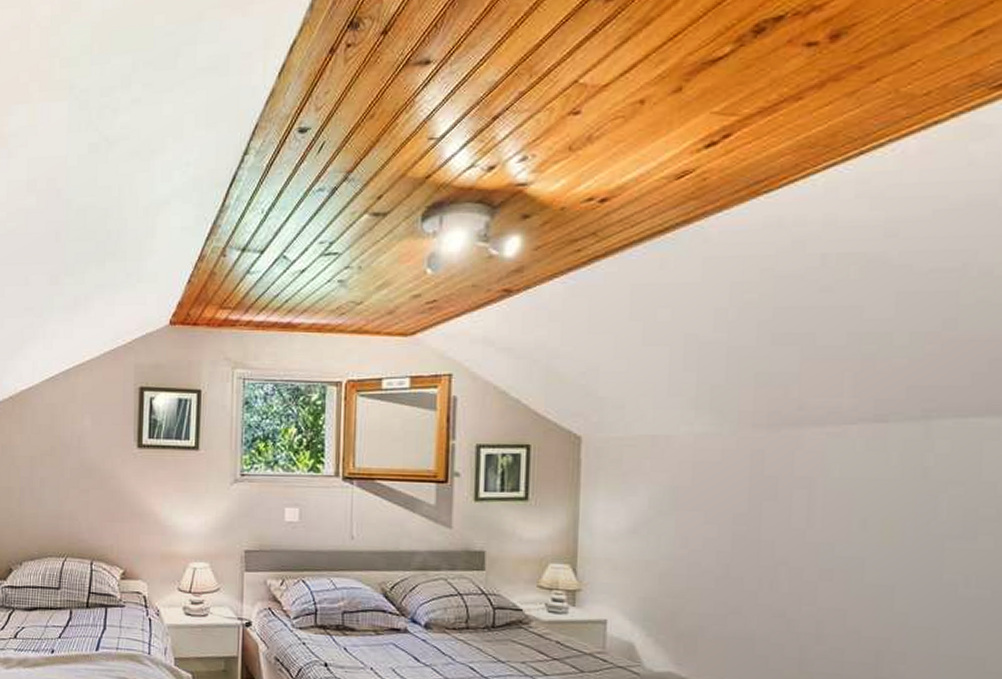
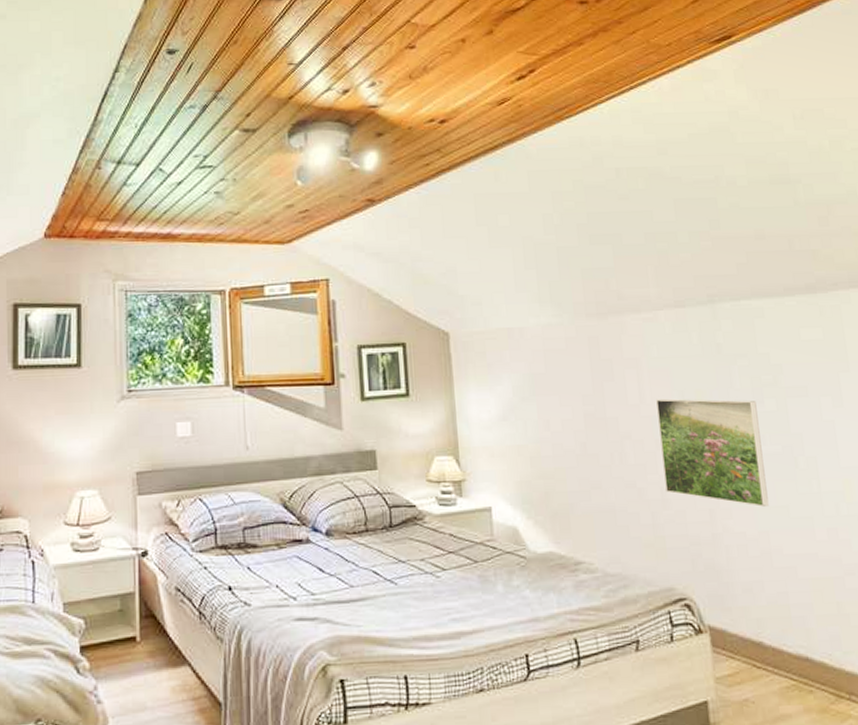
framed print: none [823,525,966,656] -> present [655,398,769,507]

